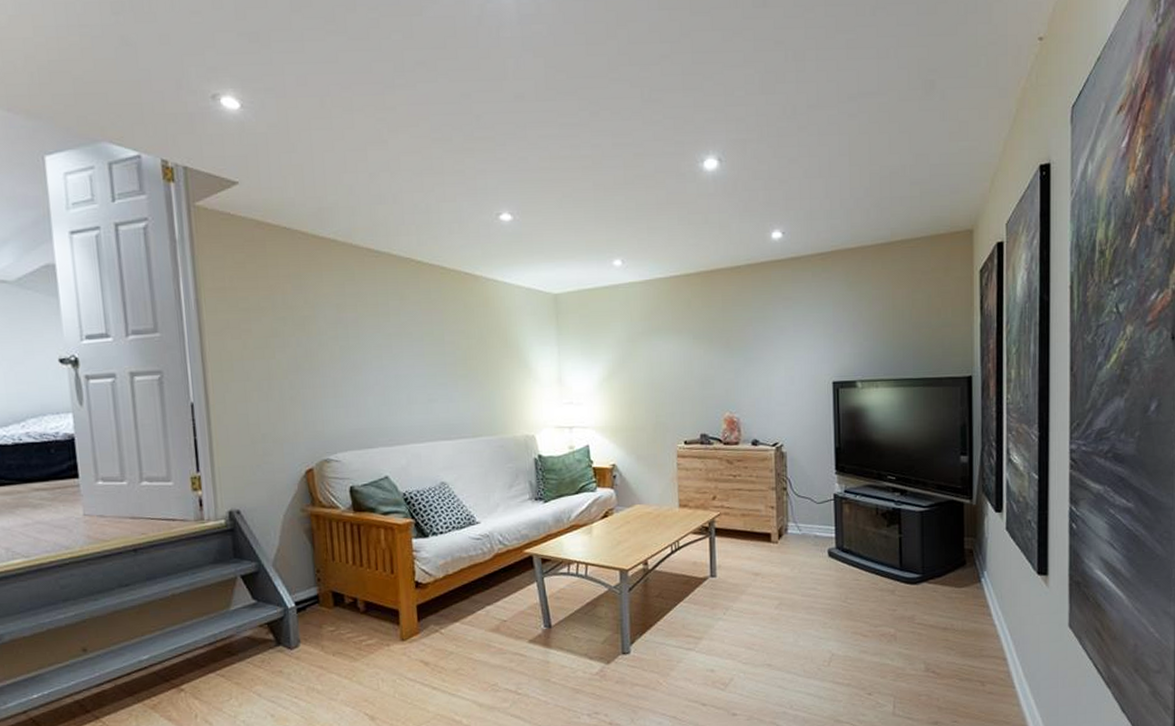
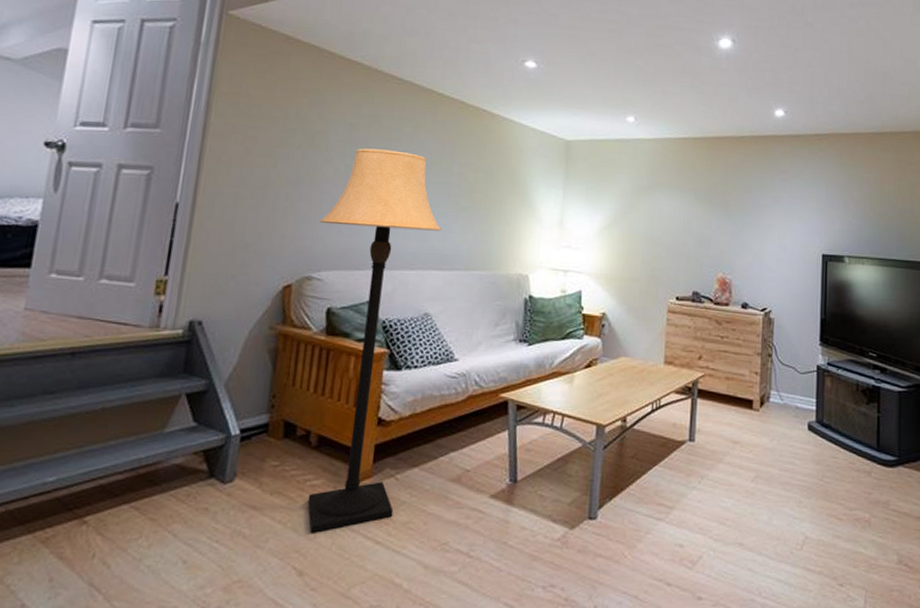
lamp: none [326,326,444,685] -> present [307,148,442,533]

